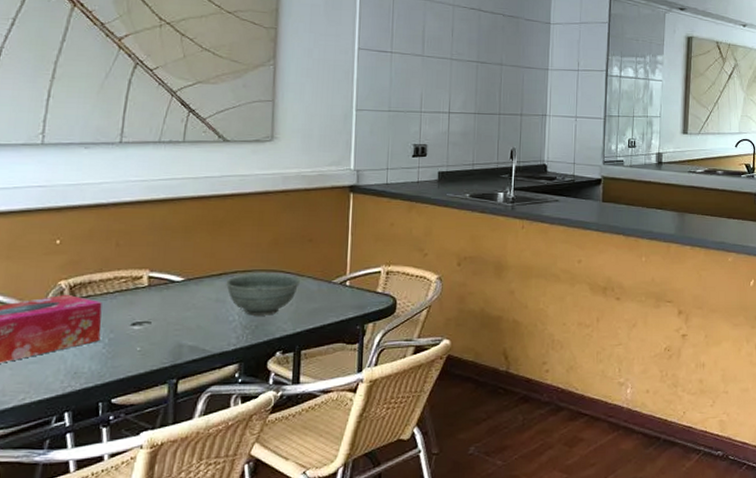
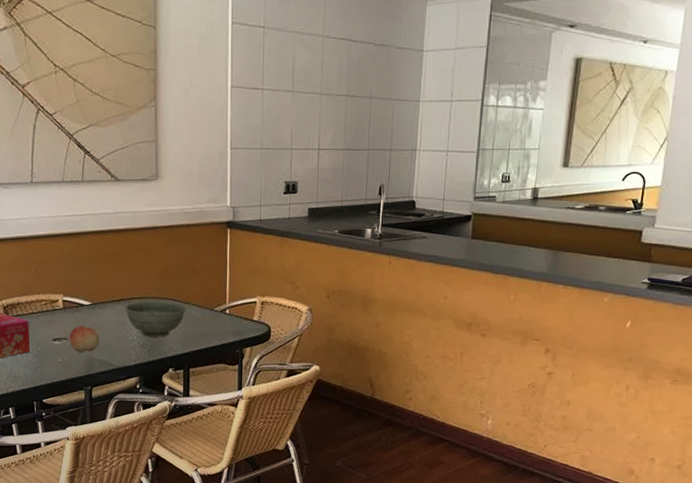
fruit: none [153,305,192,338] -> present [69,325,99,353]

